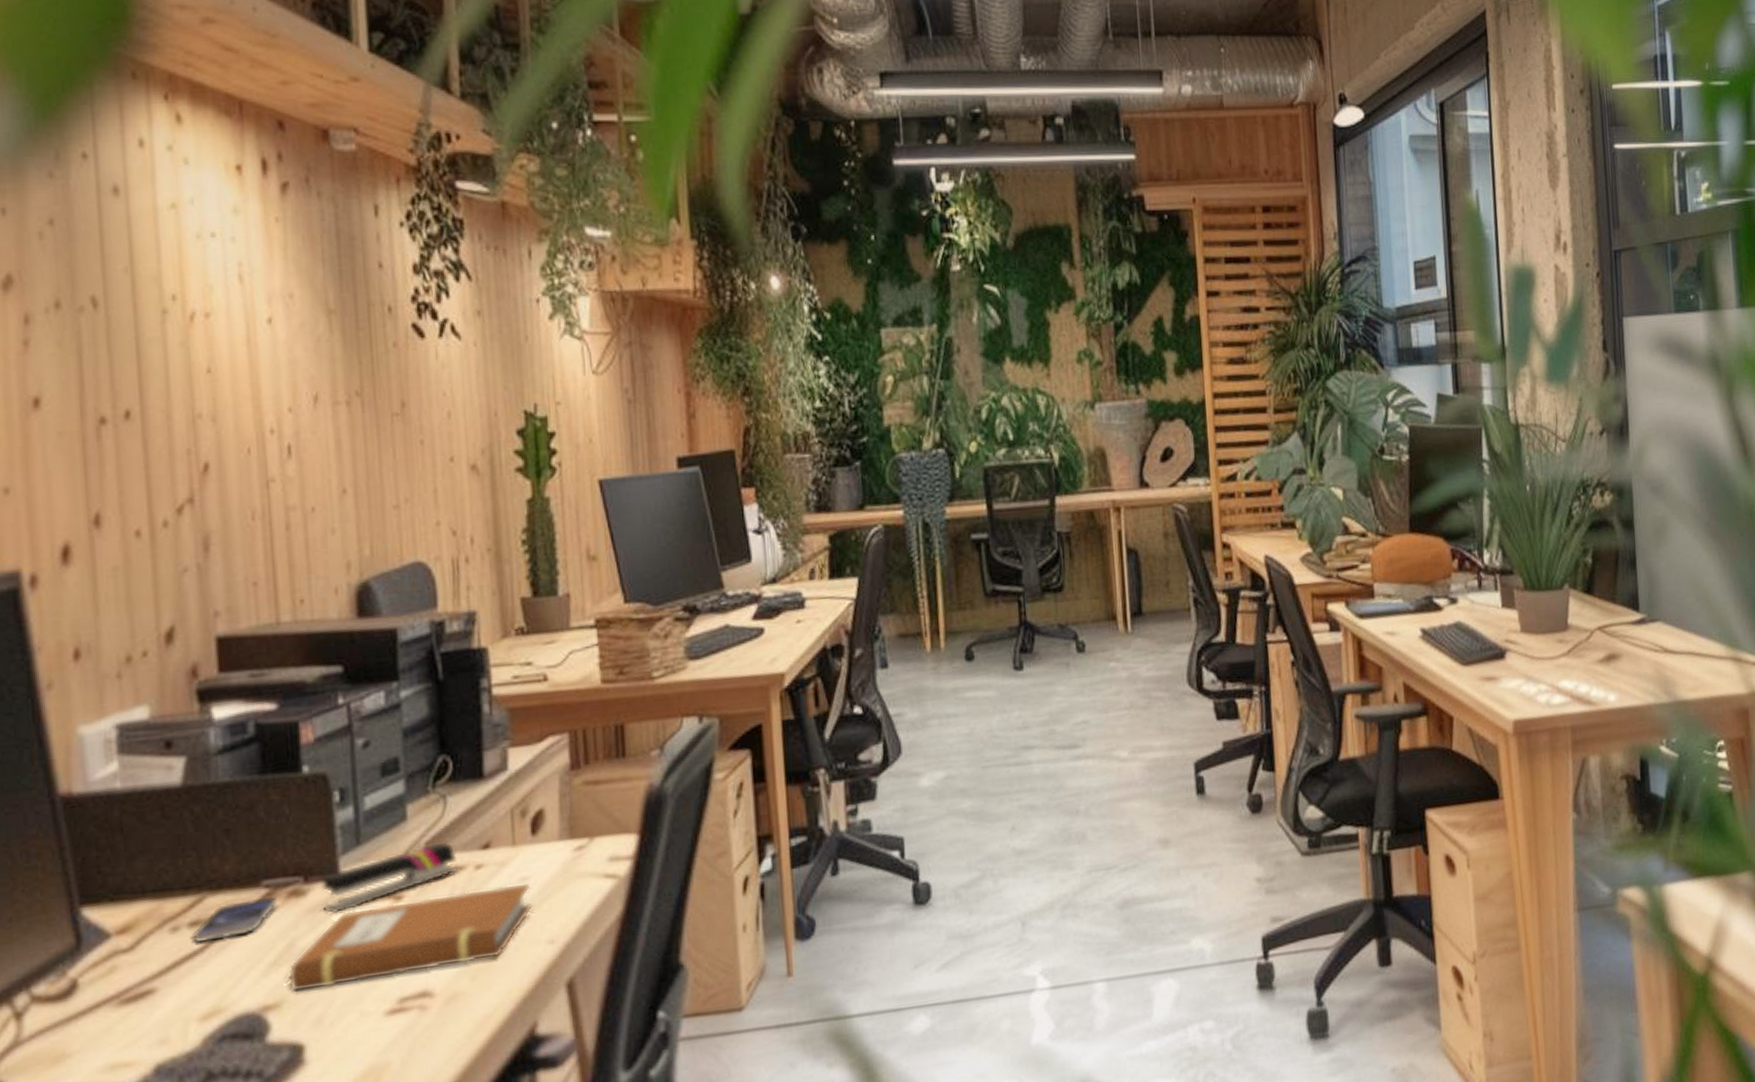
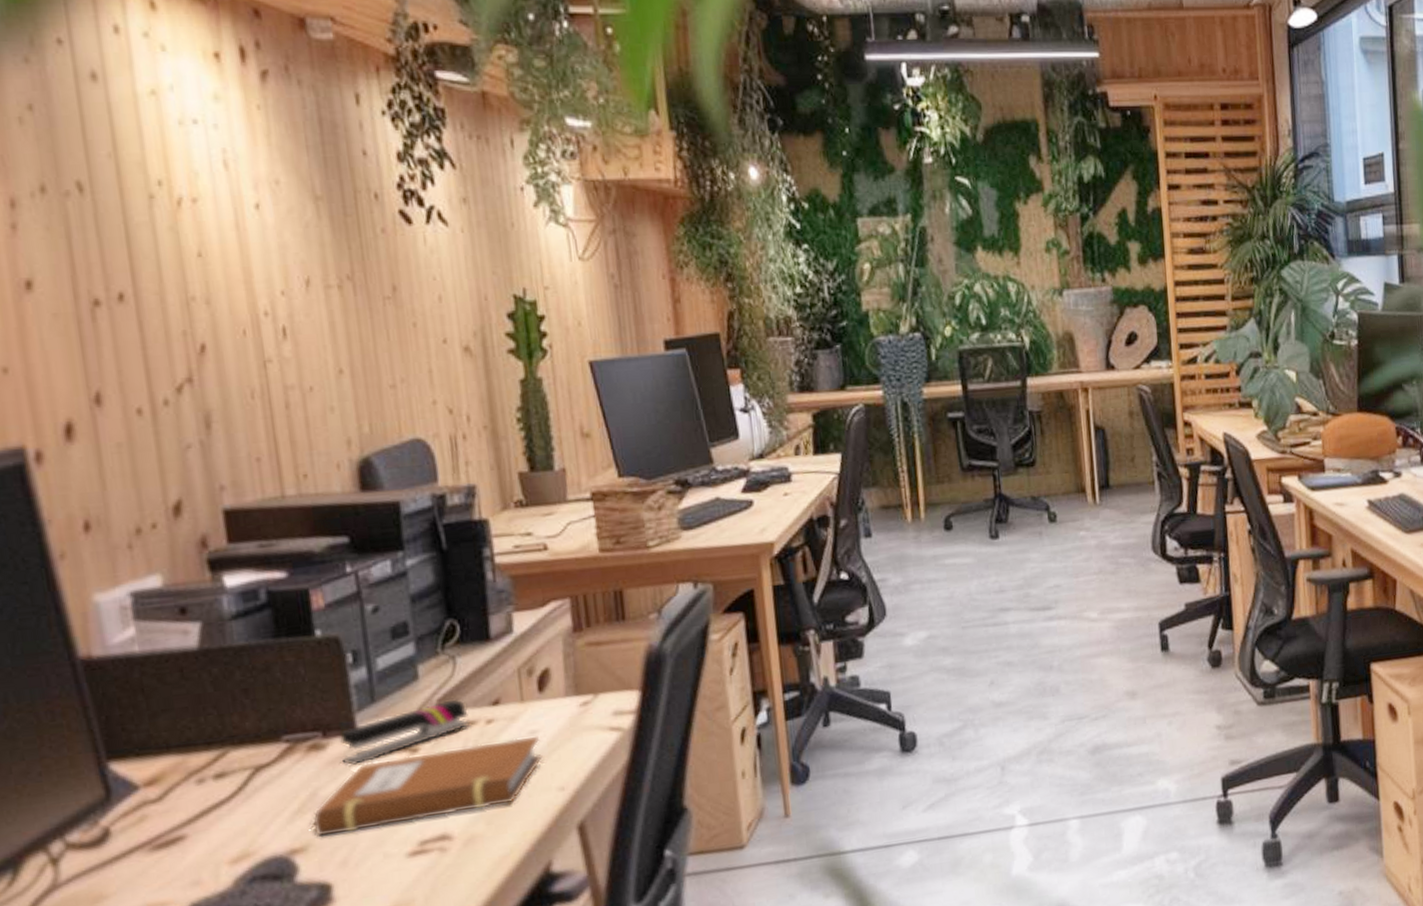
smartphone: present [193,896,277,943] -> none [218,750,298,793]

